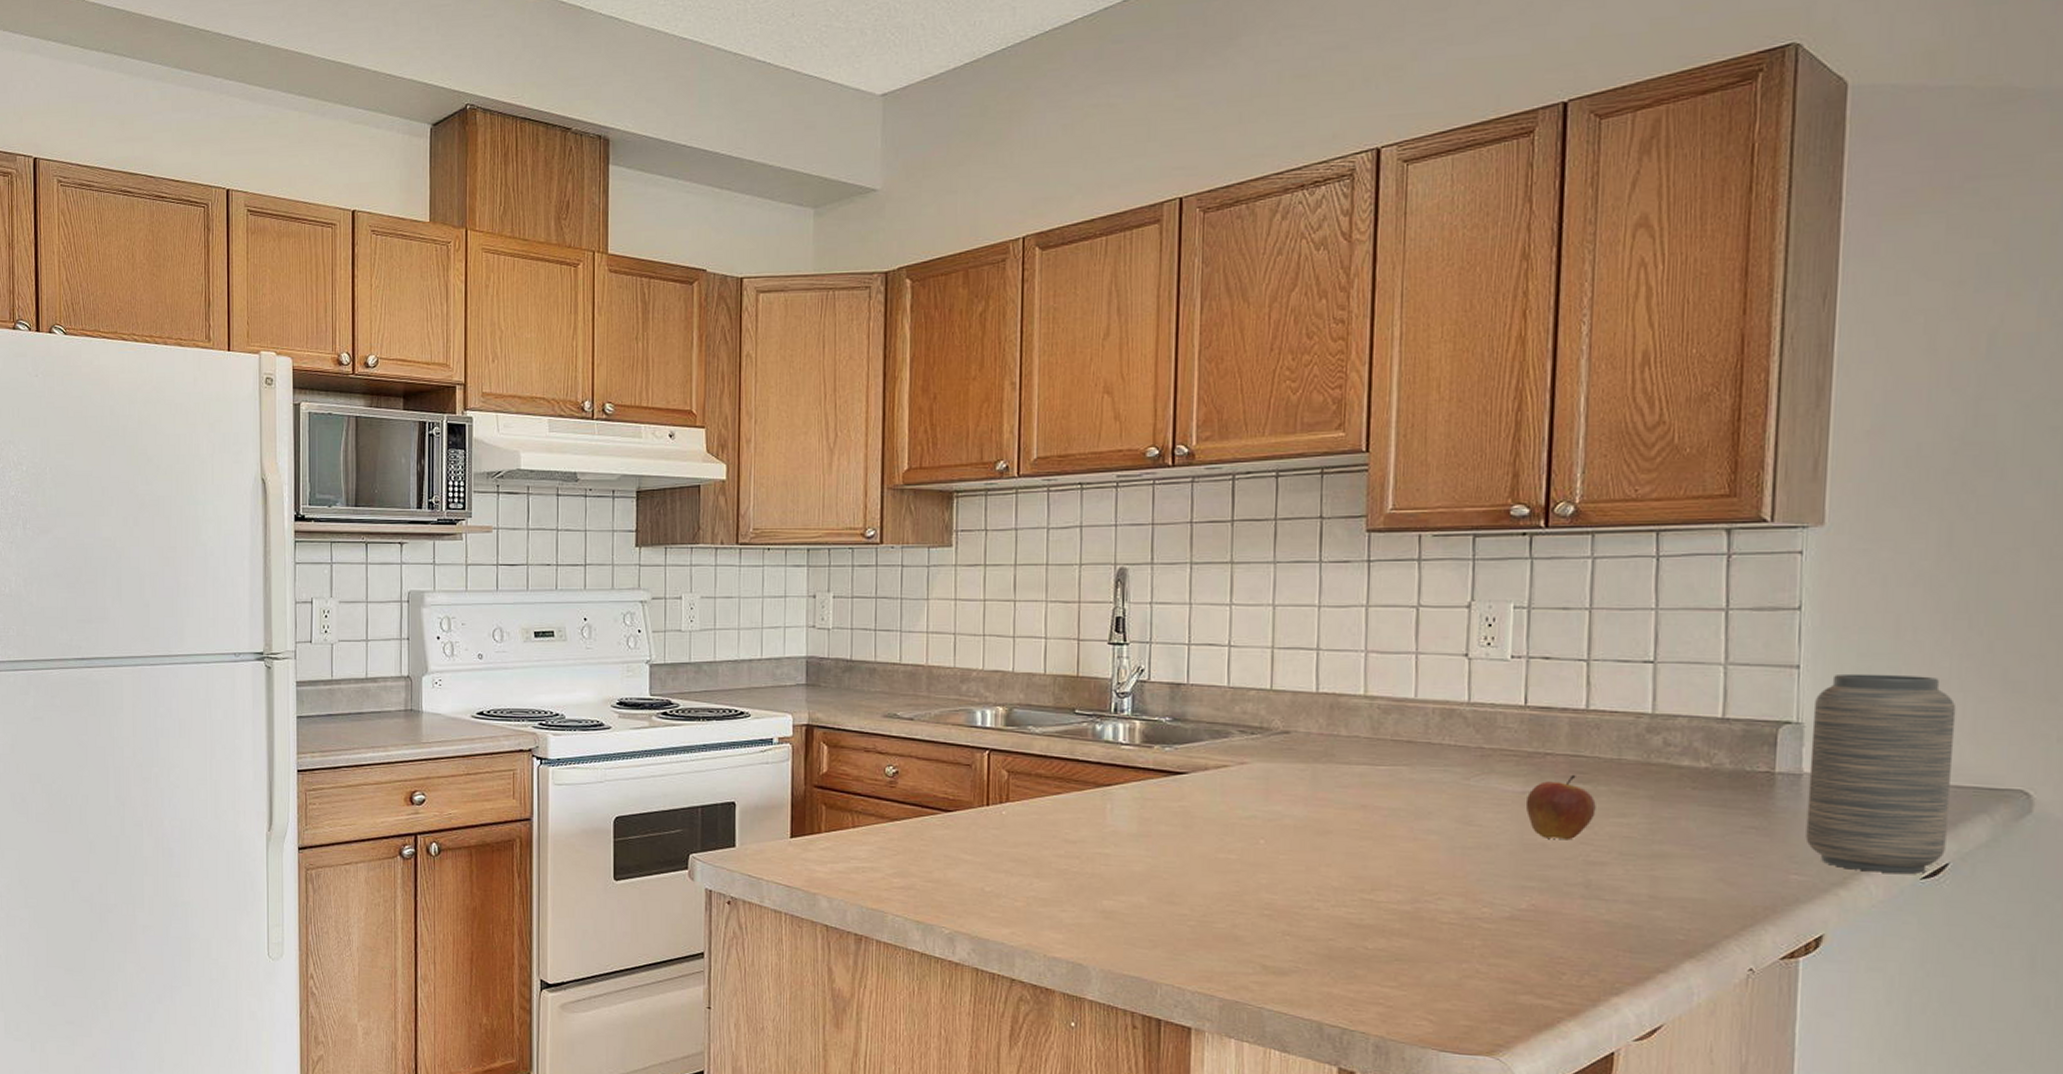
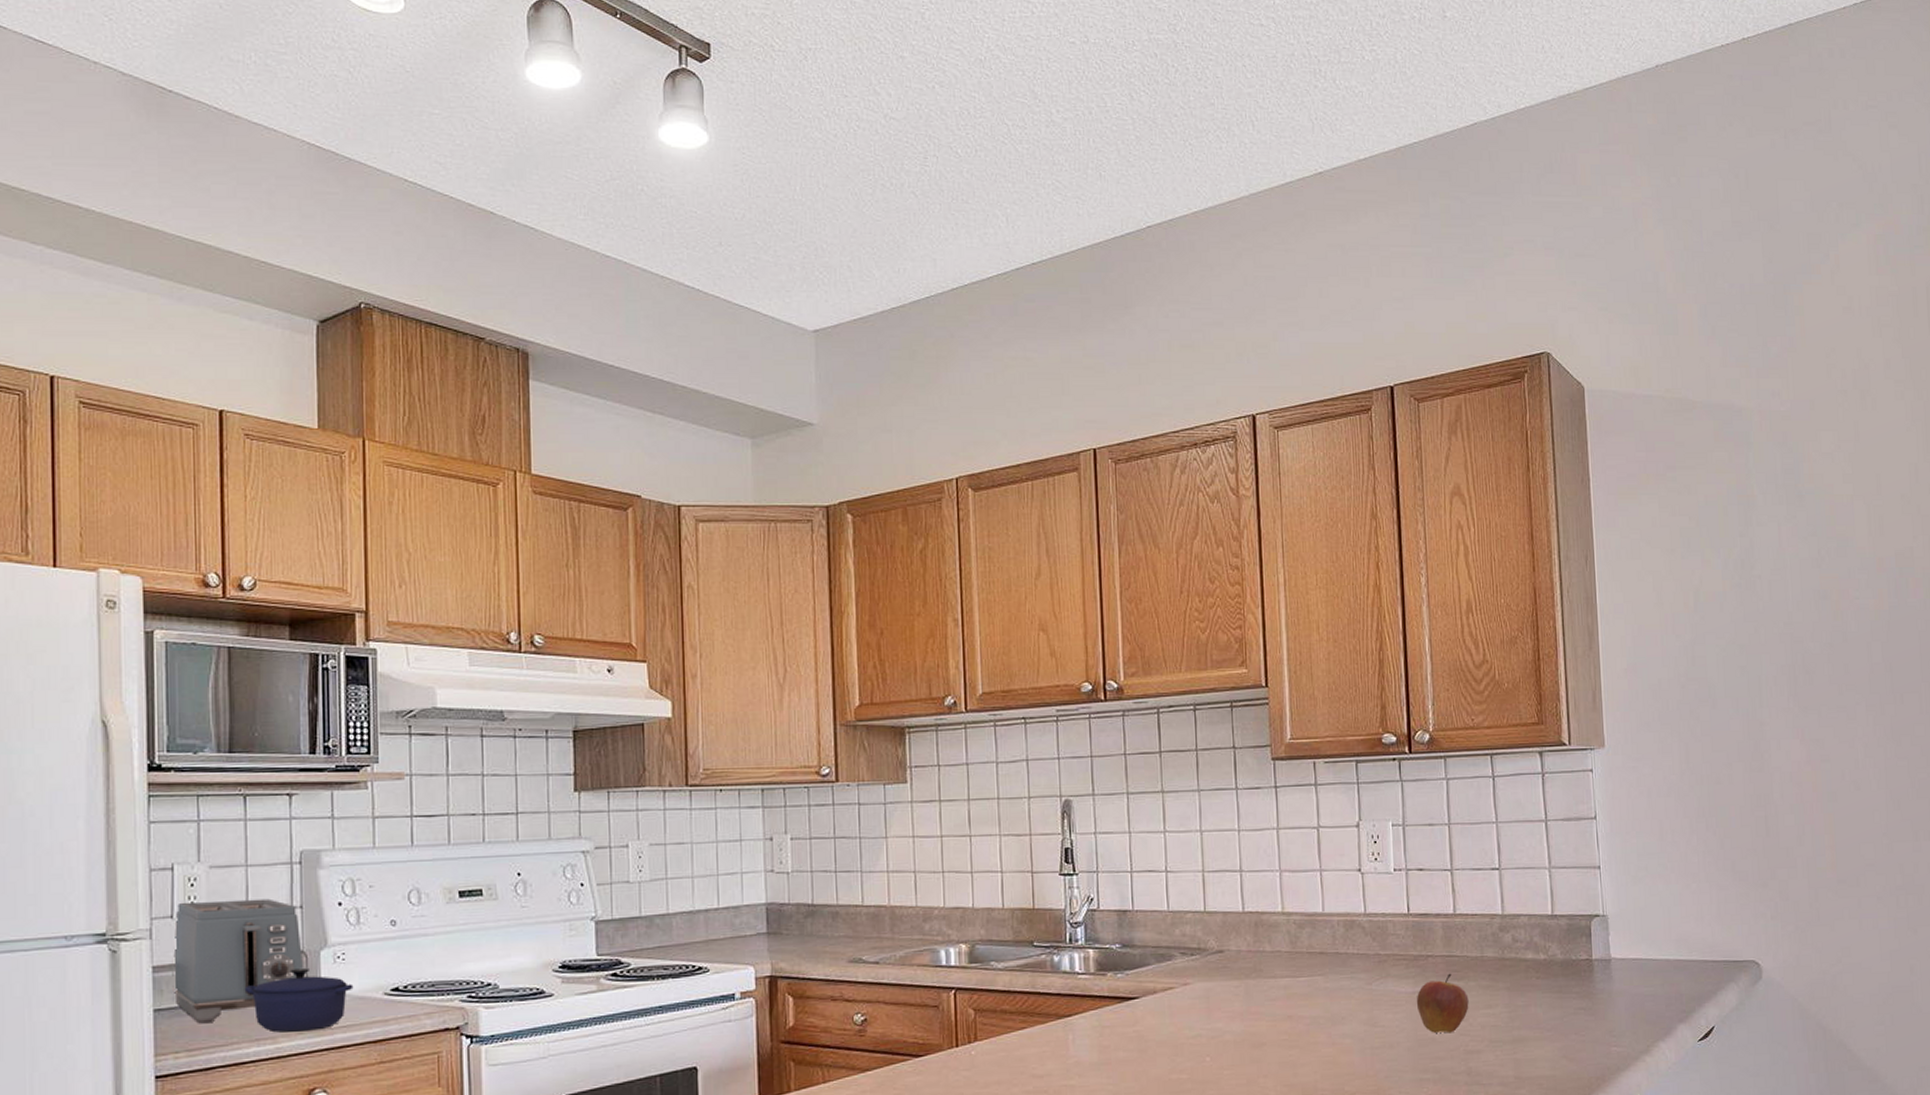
toaster: none [310,630,410,731] -> present [172,898,304,1024]
cooking pot: none [363,689,448,743] -> present [244,967,354,1033]
vase: present [1805,673,1957,874] -> none [1613,870,1711,1039]

